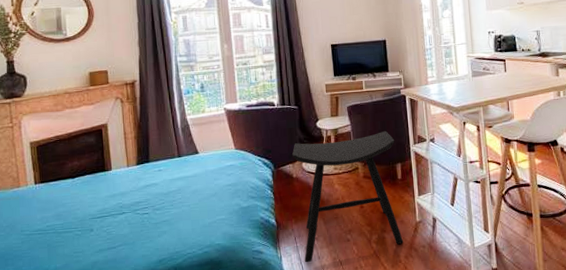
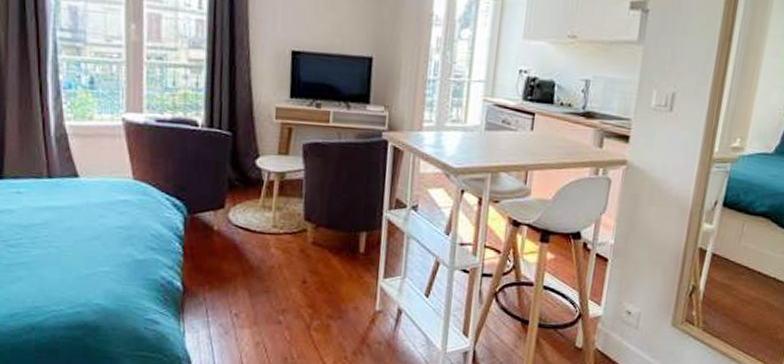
stool: present [292,130,403,263] -> none [216,184,363,344]

